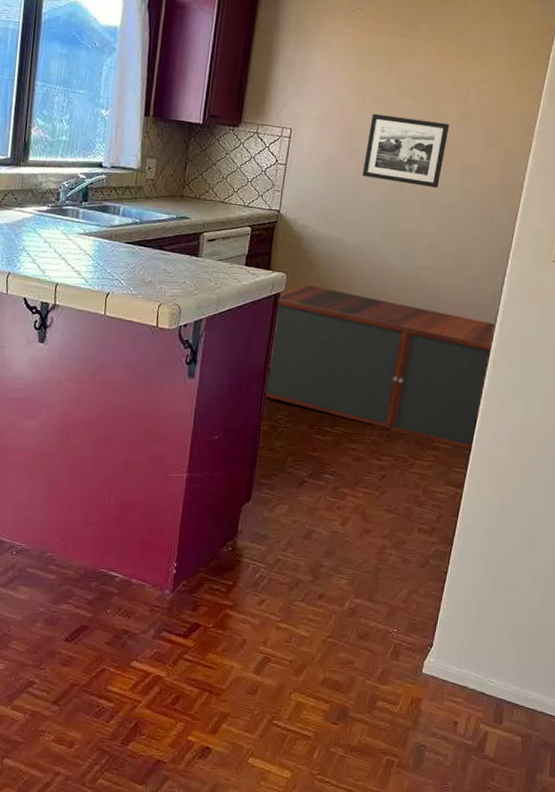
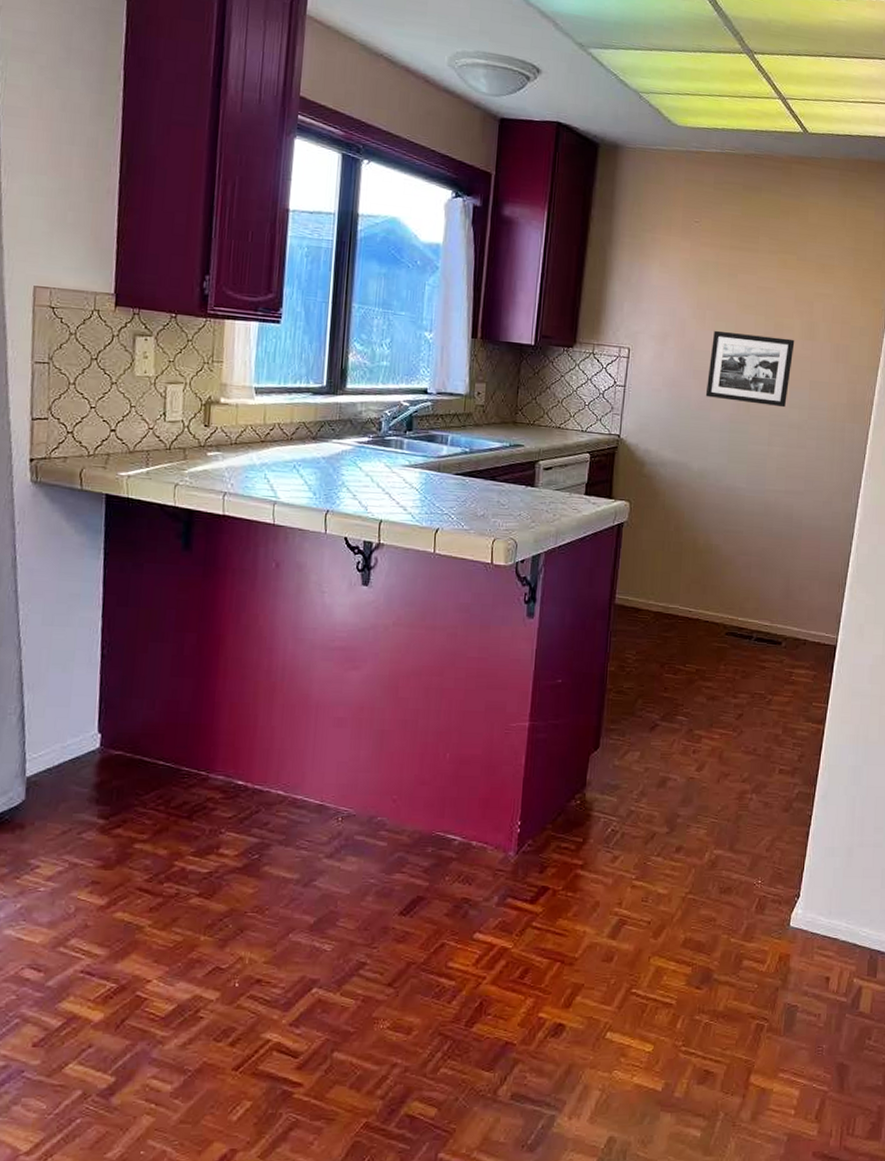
cabinet: present [264,284,495,449] -> none [610,513,850,682]

